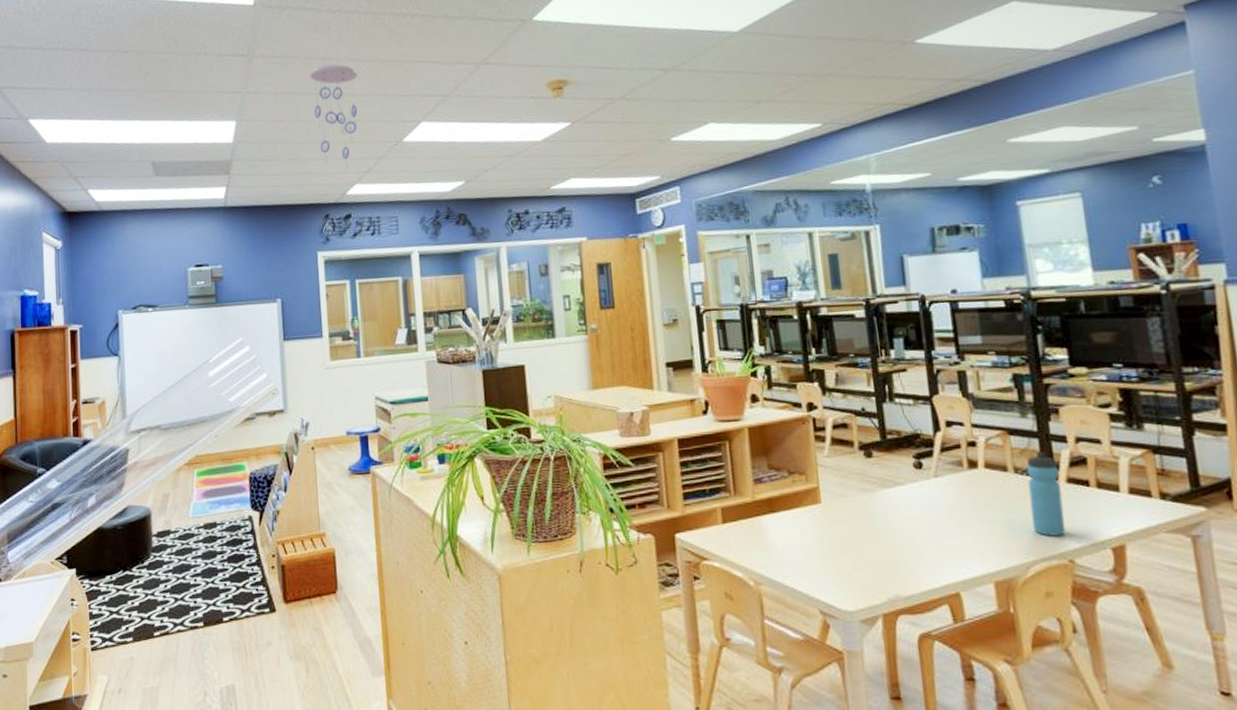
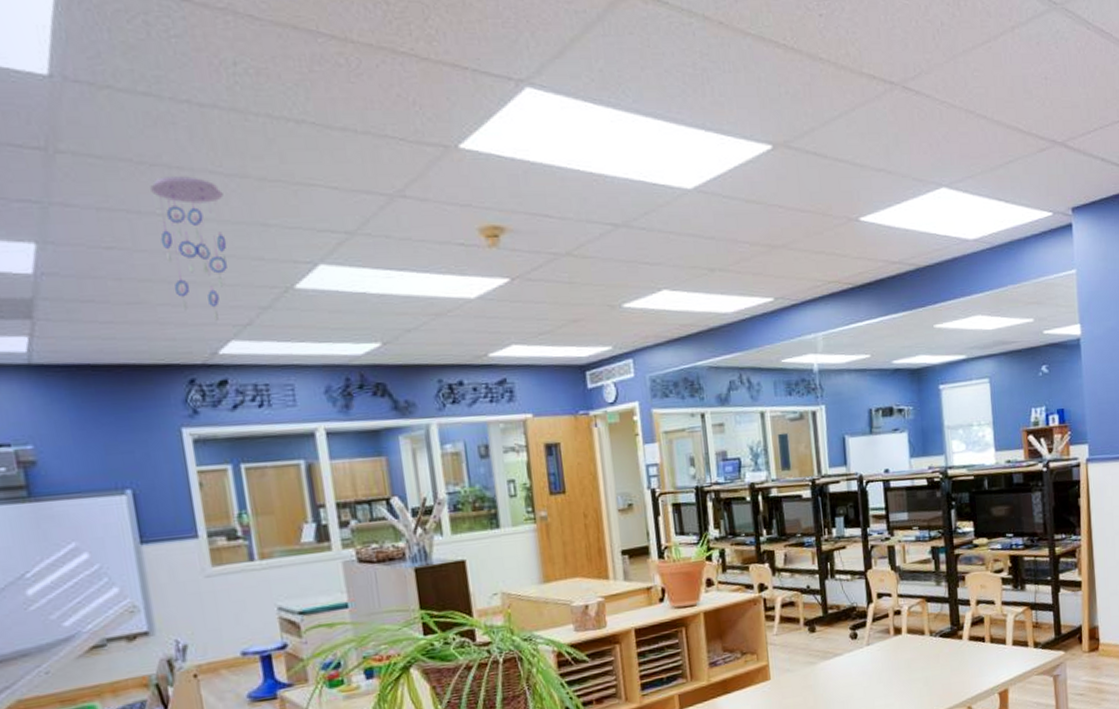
water bottle: present [1026,452,1066,536] -> none [939,615,967,689]

